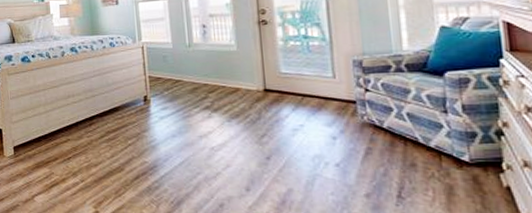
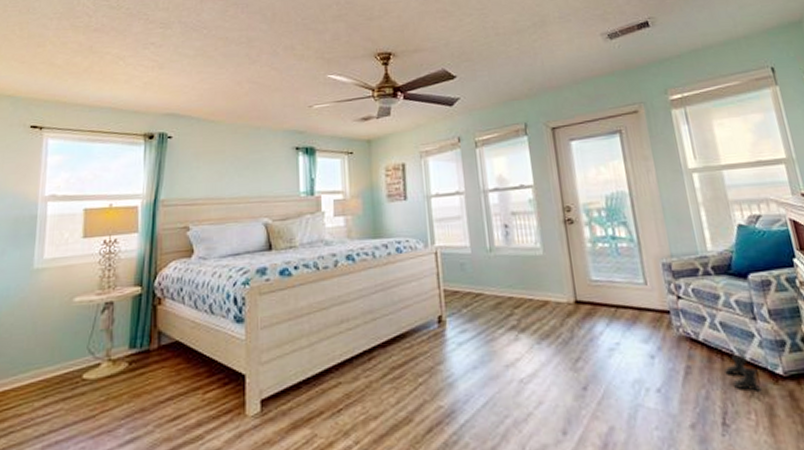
boots: none [406,141,443,173] -> present [724,353,762,391]

